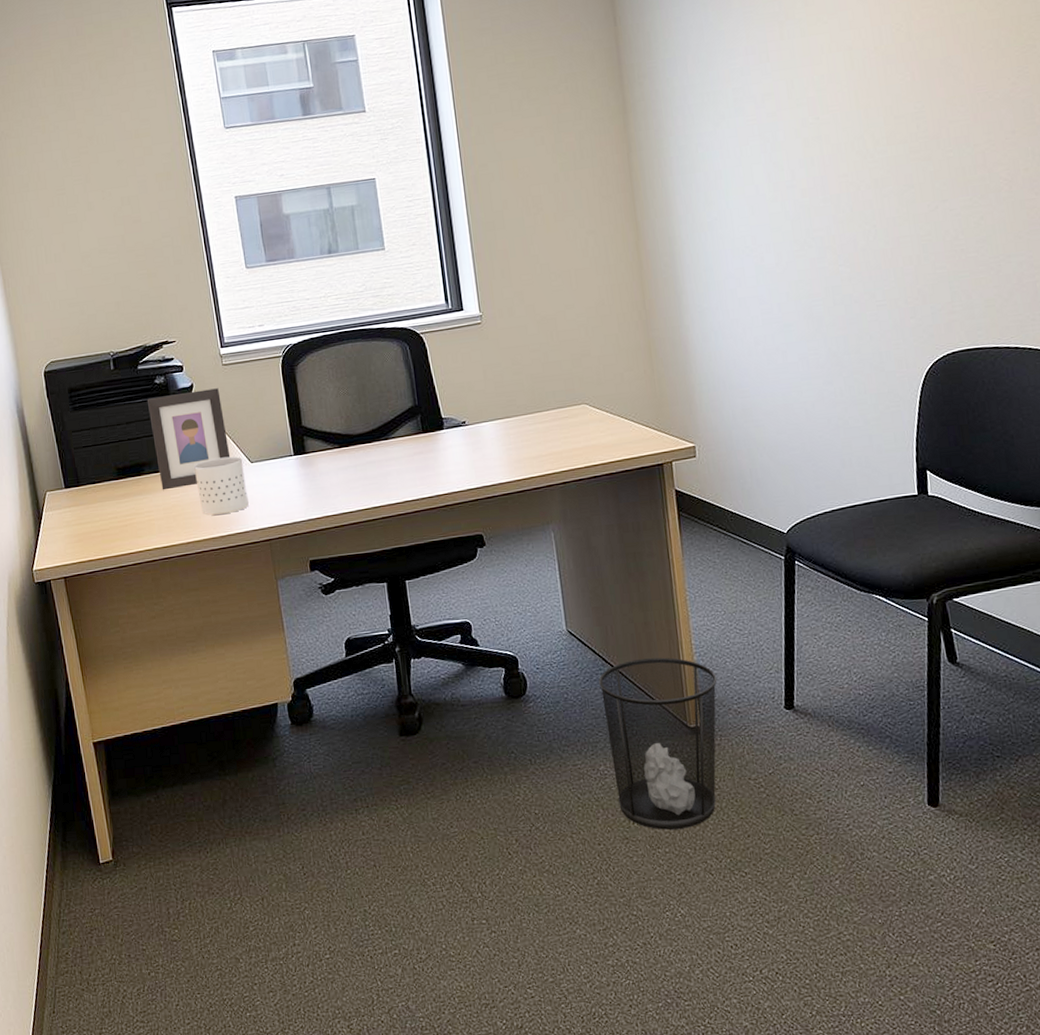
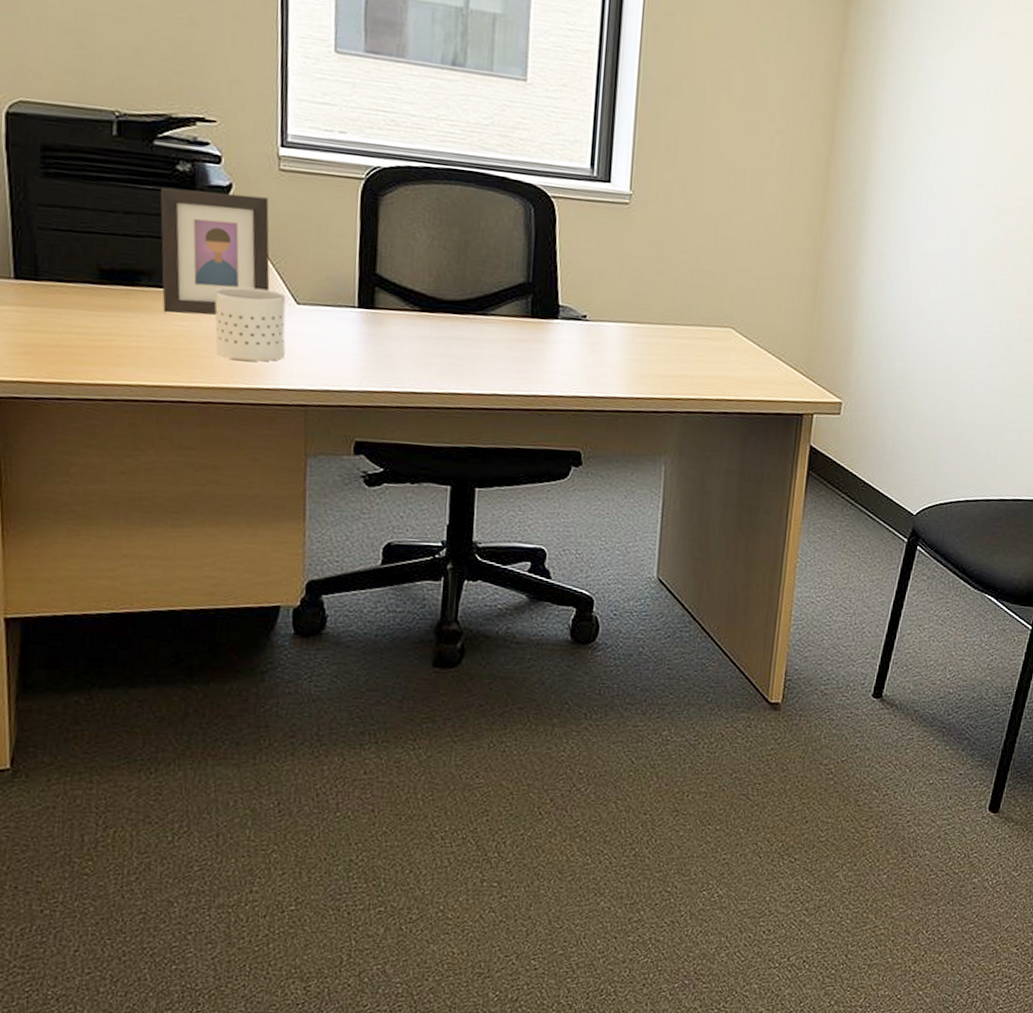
waste bin: present [599,657,717,830] -> none [676,622,810,807]

